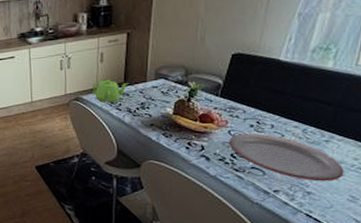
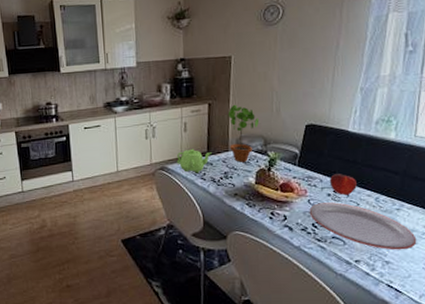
potted plant: none [147,33,182,93] -> present [228,104,260,162]
apple: none [253,104,284,127] -> present [329,174,357,195]

